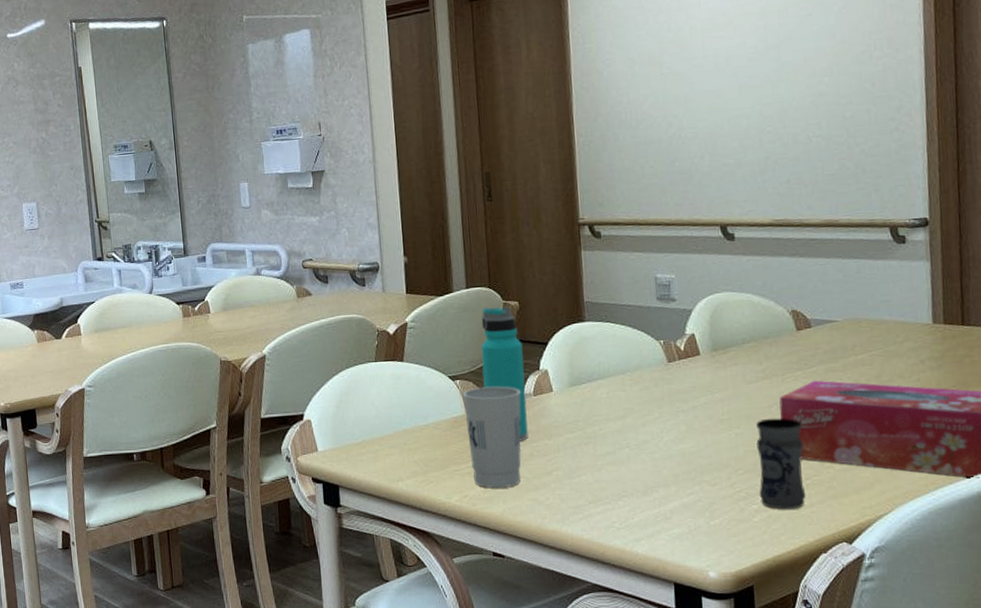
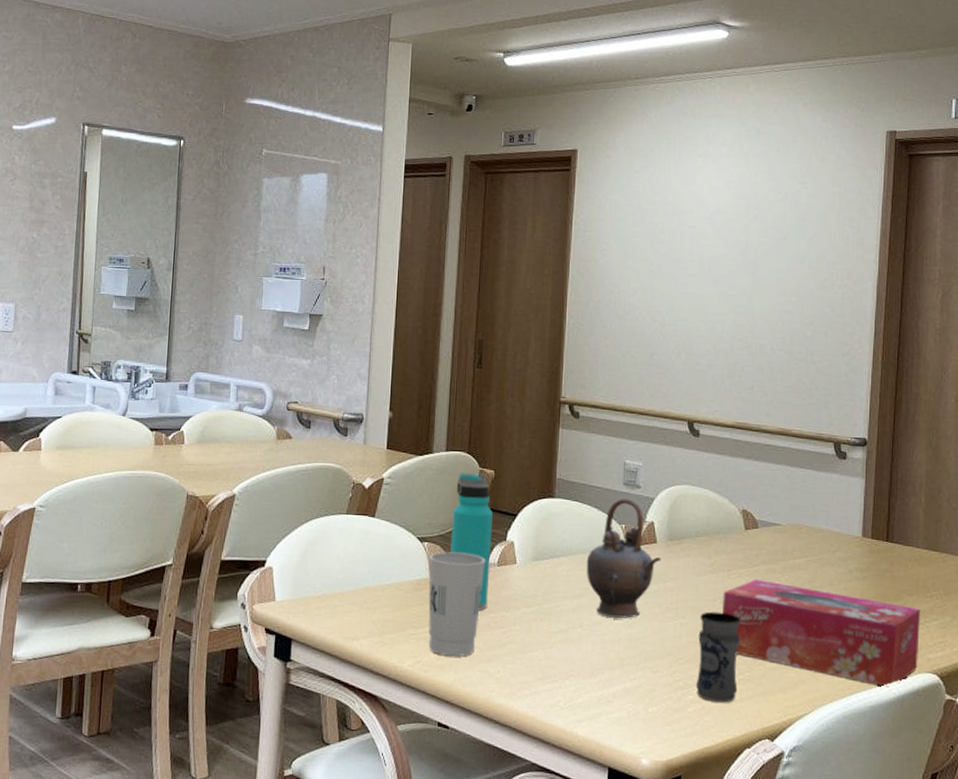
teapot: none [626,312,707,435] -> present [586,498,661,618]

